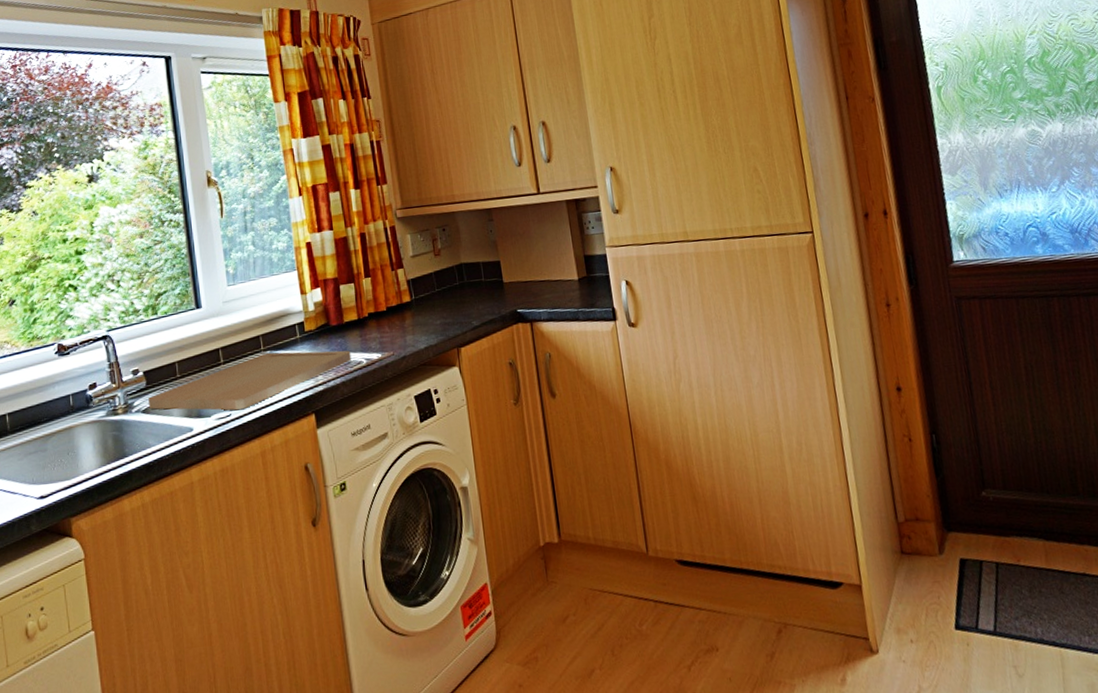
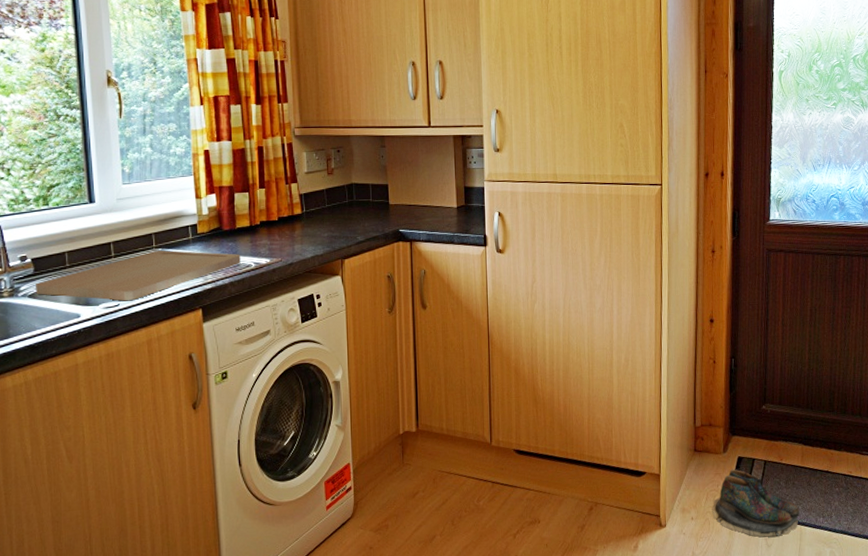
boot: none [935,573,1056,664] -> present [712,468,800,537]

